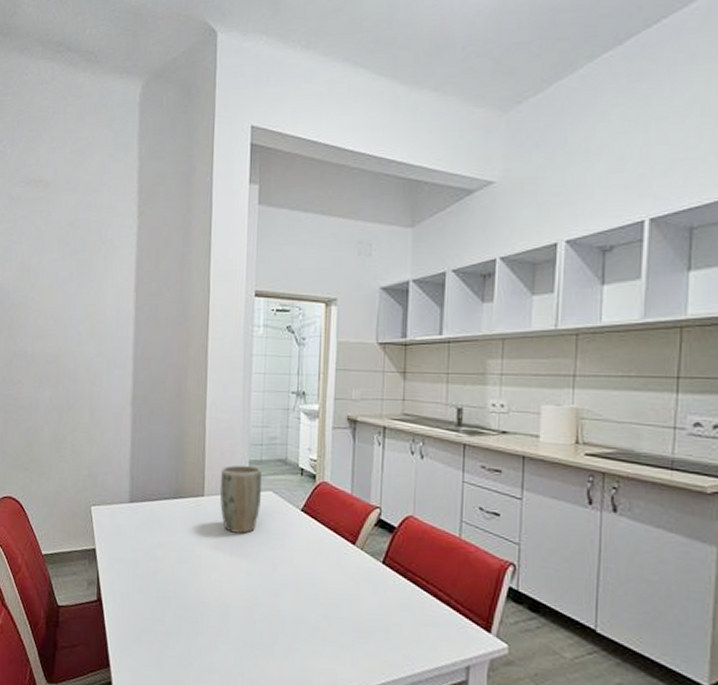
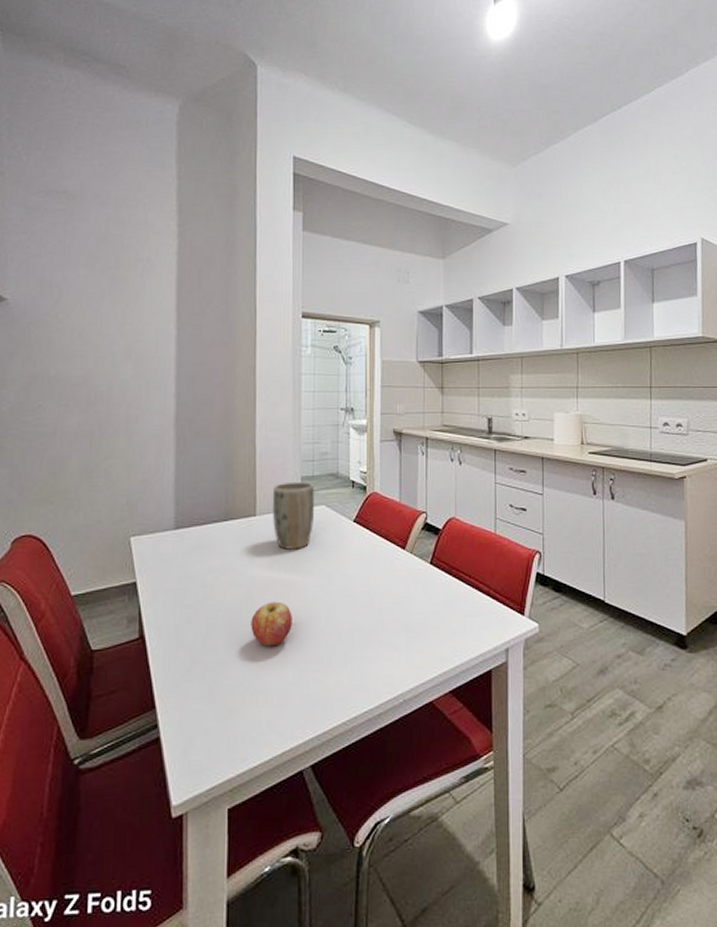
fruit: none [196,582,236,626] -> present [251,601,292,647]

